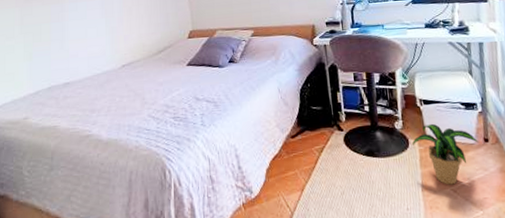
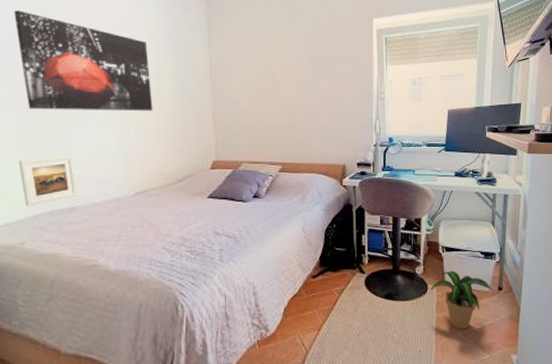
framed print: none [20,34,73,84] -> present [18,154,79,207]

